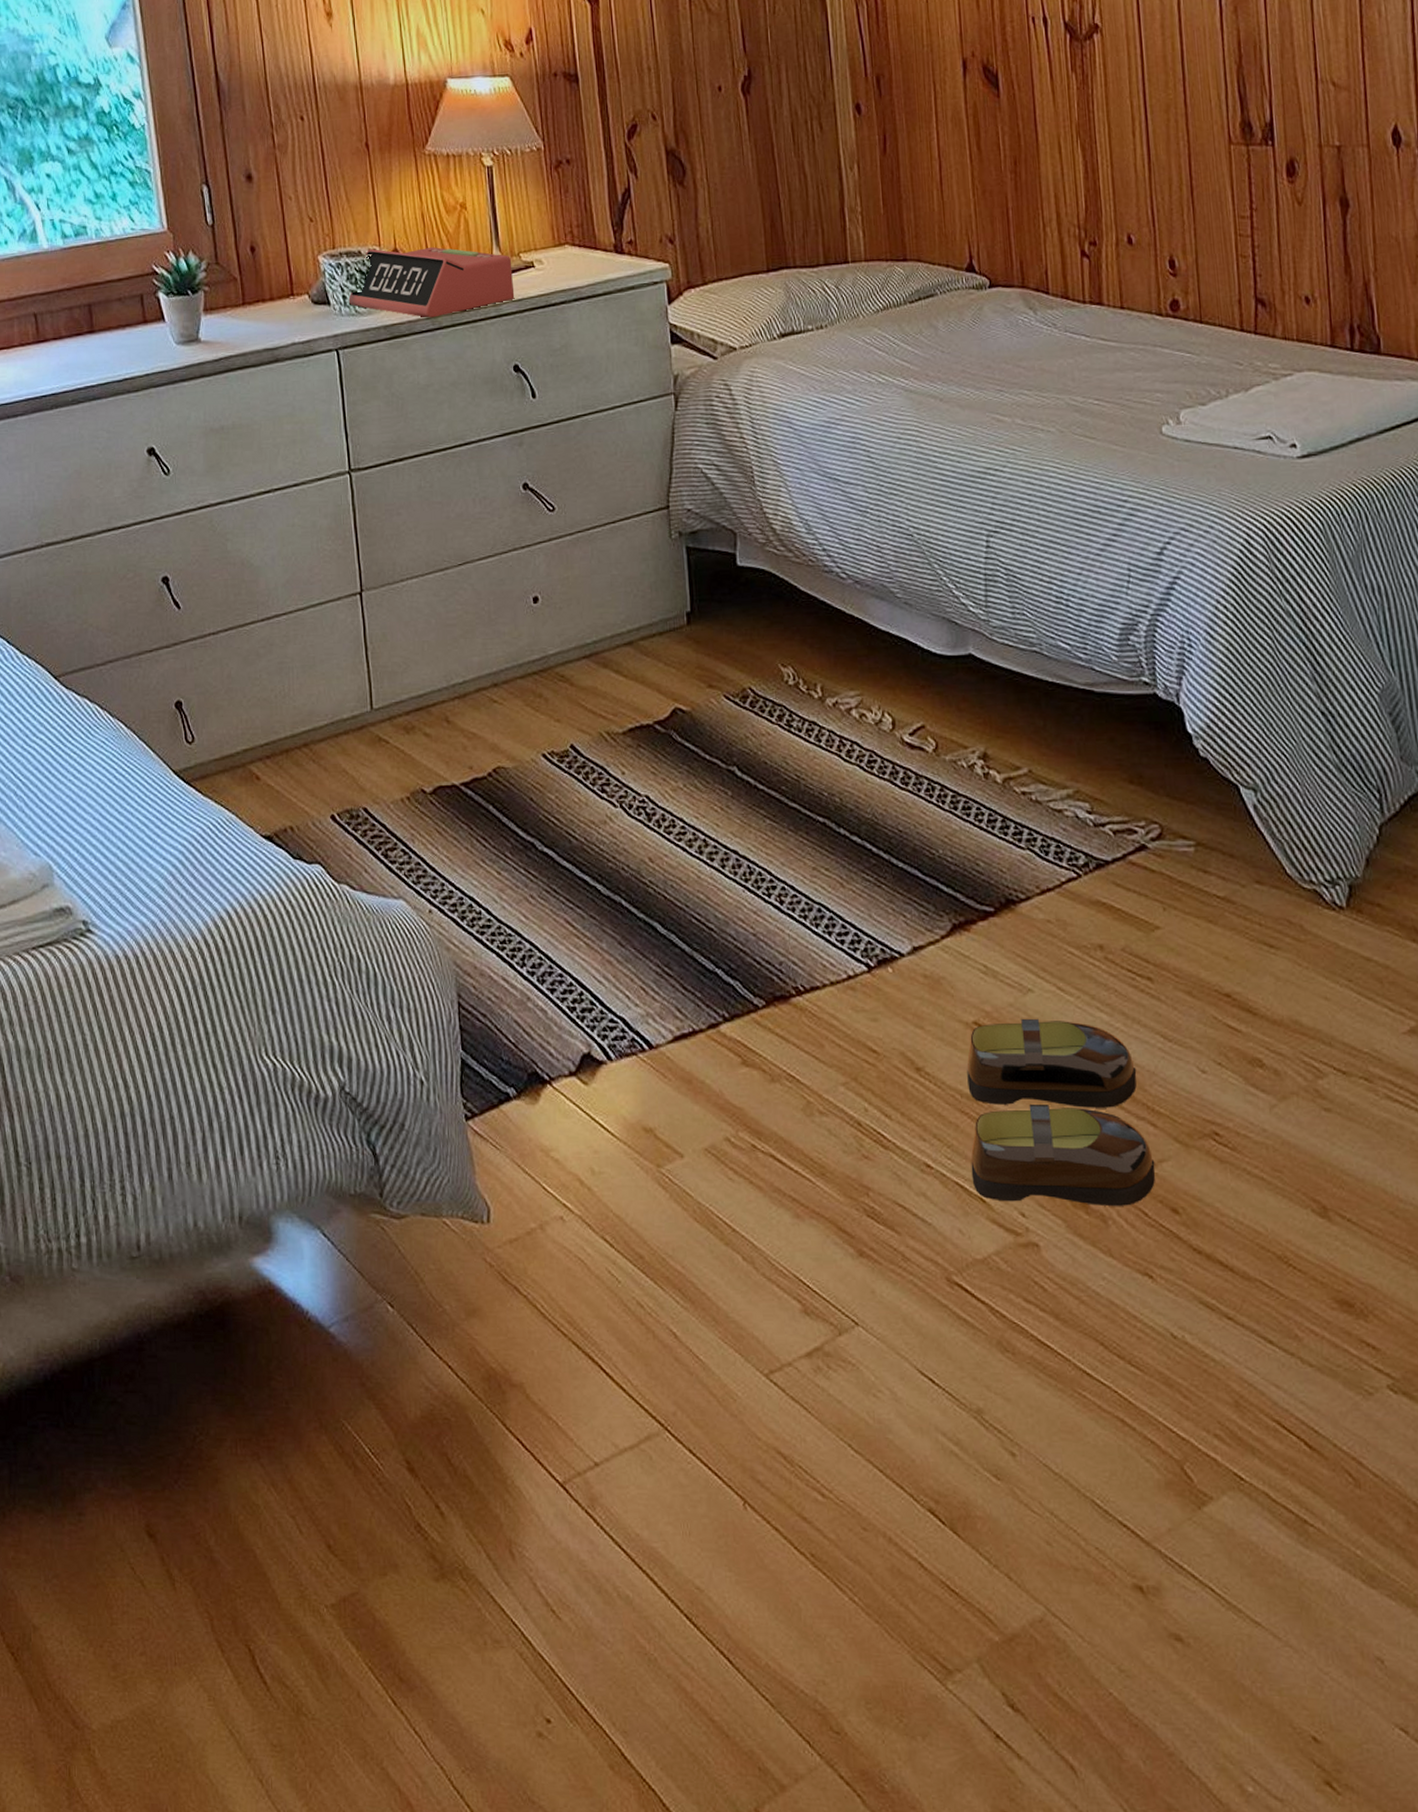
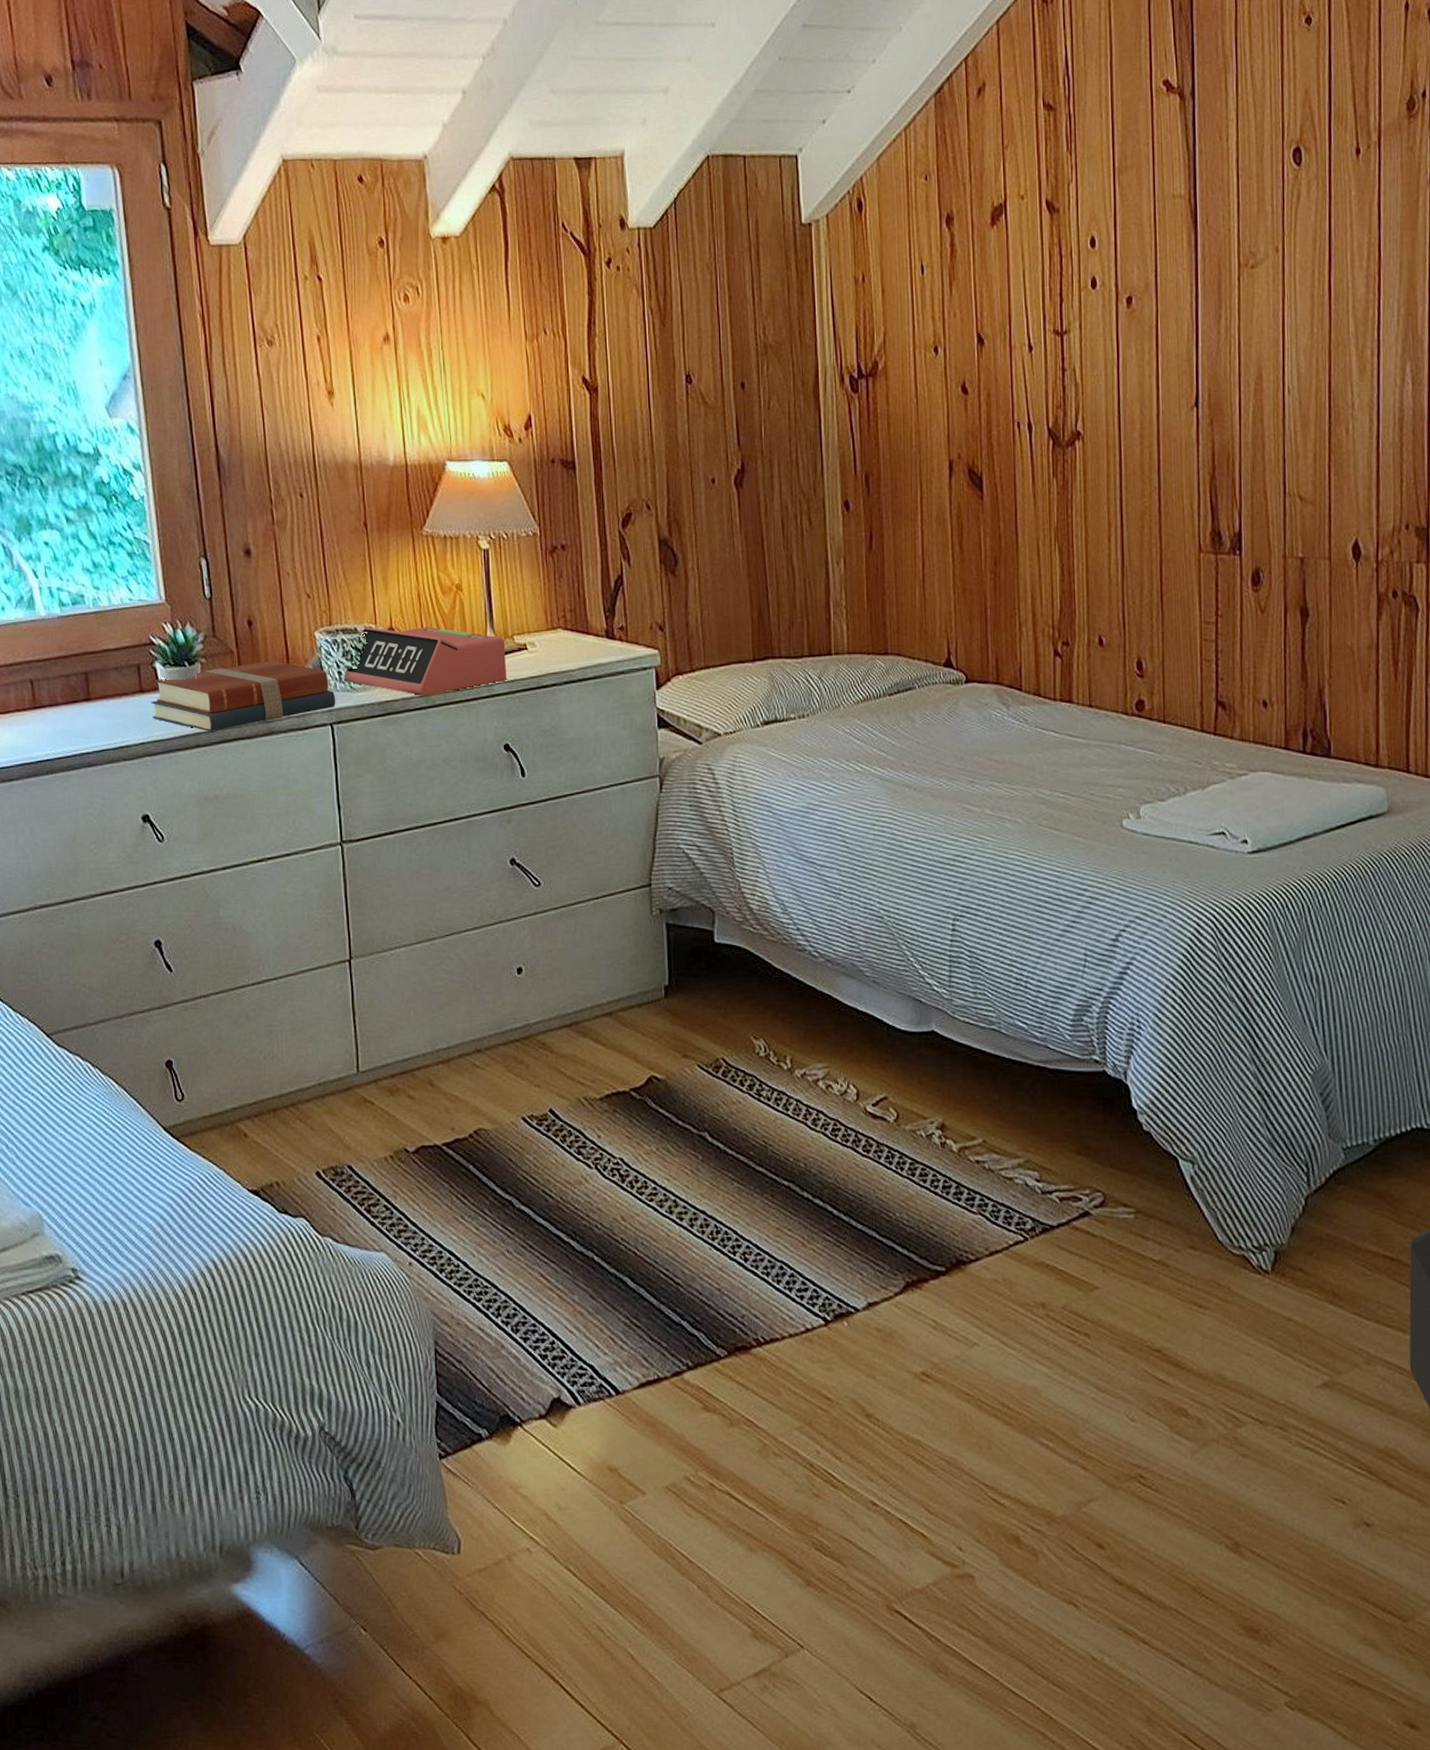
books: none [155,286,341,361] -> present [151,660,336,732]
slippers: present [966,1018,1155,1206] -> none [914,1370,1084,1541]

